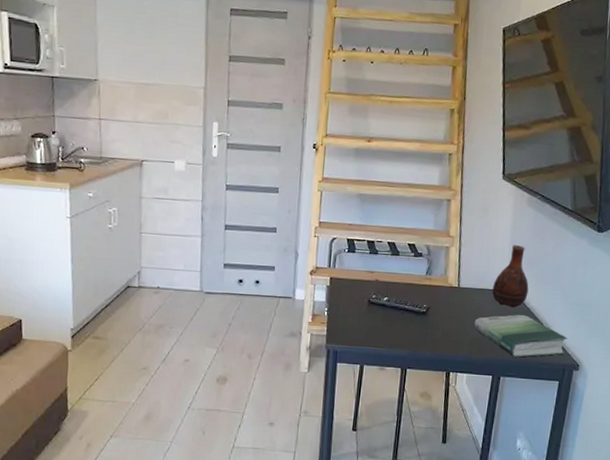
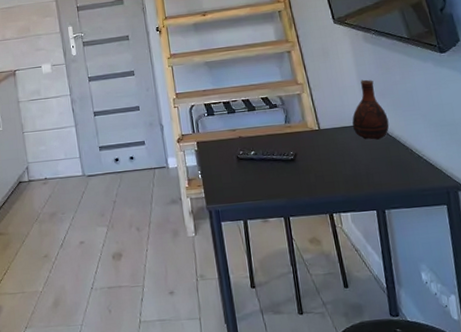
book: present [474,314,567,358] -> none [343,144,445,188]

